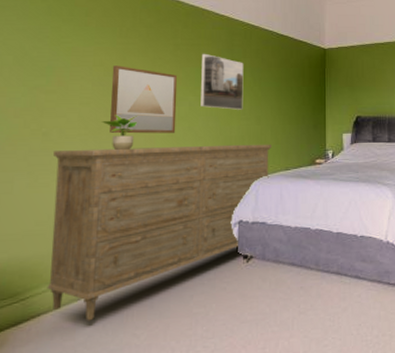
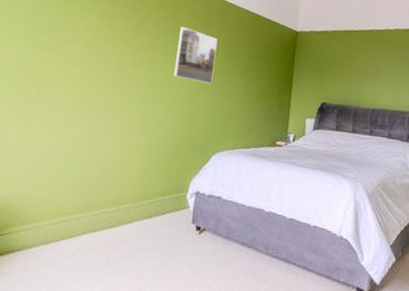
dresser: present [47,144,272,321] -> none [22,103,235,266]
potted plant: present [102,115,137,151] -> none [86,76,117,111]
wall art: present [110,65,178,134] -> none [92,31,156,99]

